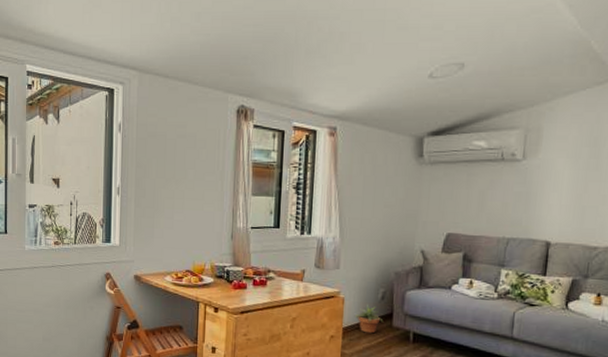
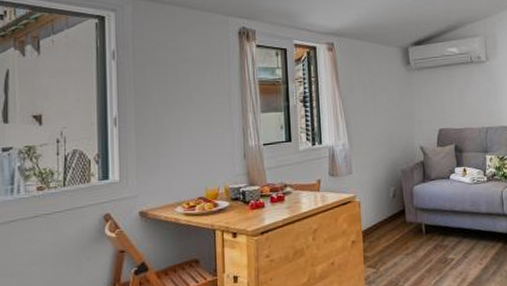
potted plant: present [355,304,382,334] -> none [372,204,397,233]

